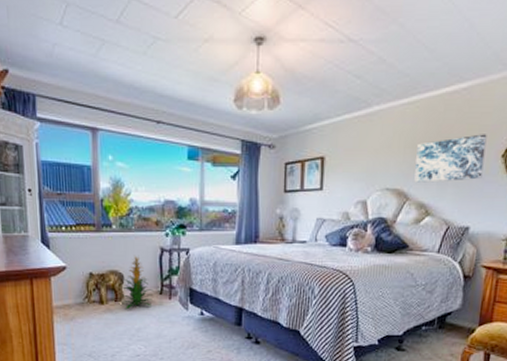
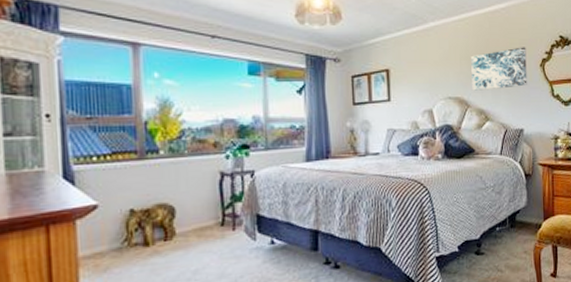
indoor plant: present [121,255,155,310] -> none [172,183,215,250]

